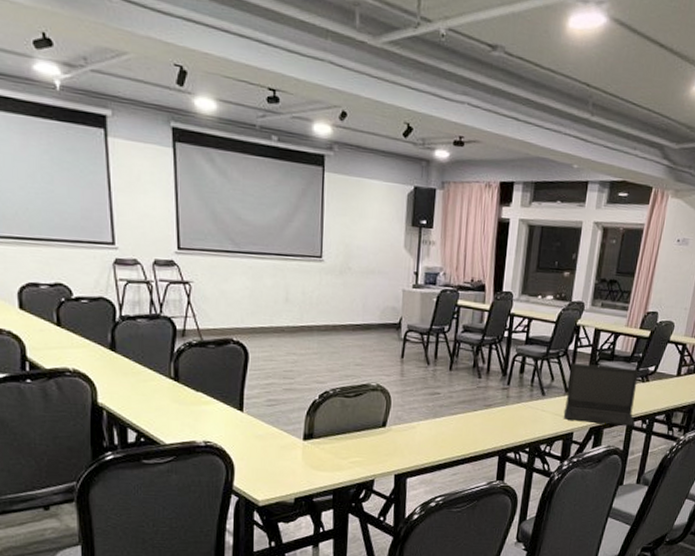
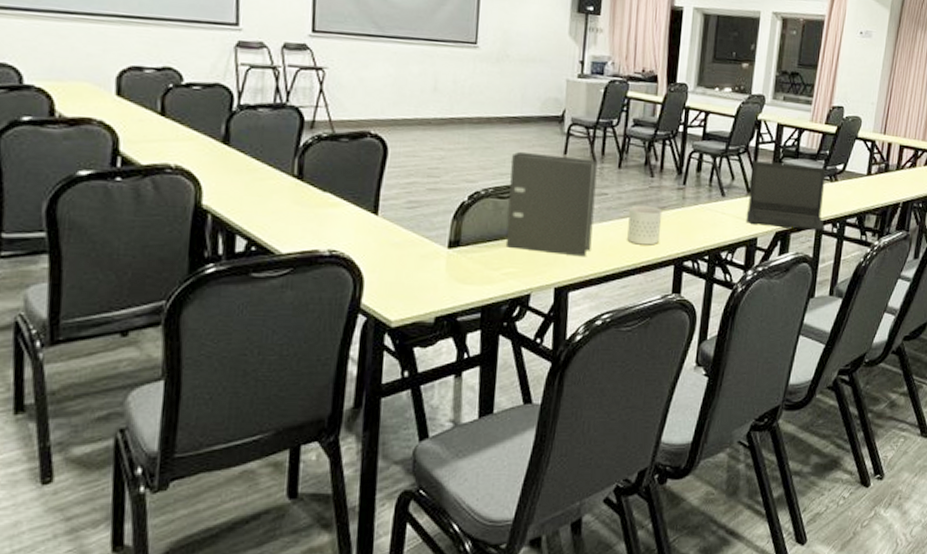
binder: none [352,355,431,449] -> present [505,151,598,257]
mug: none [457,403,489,439] -> present [627,205,663,246]

